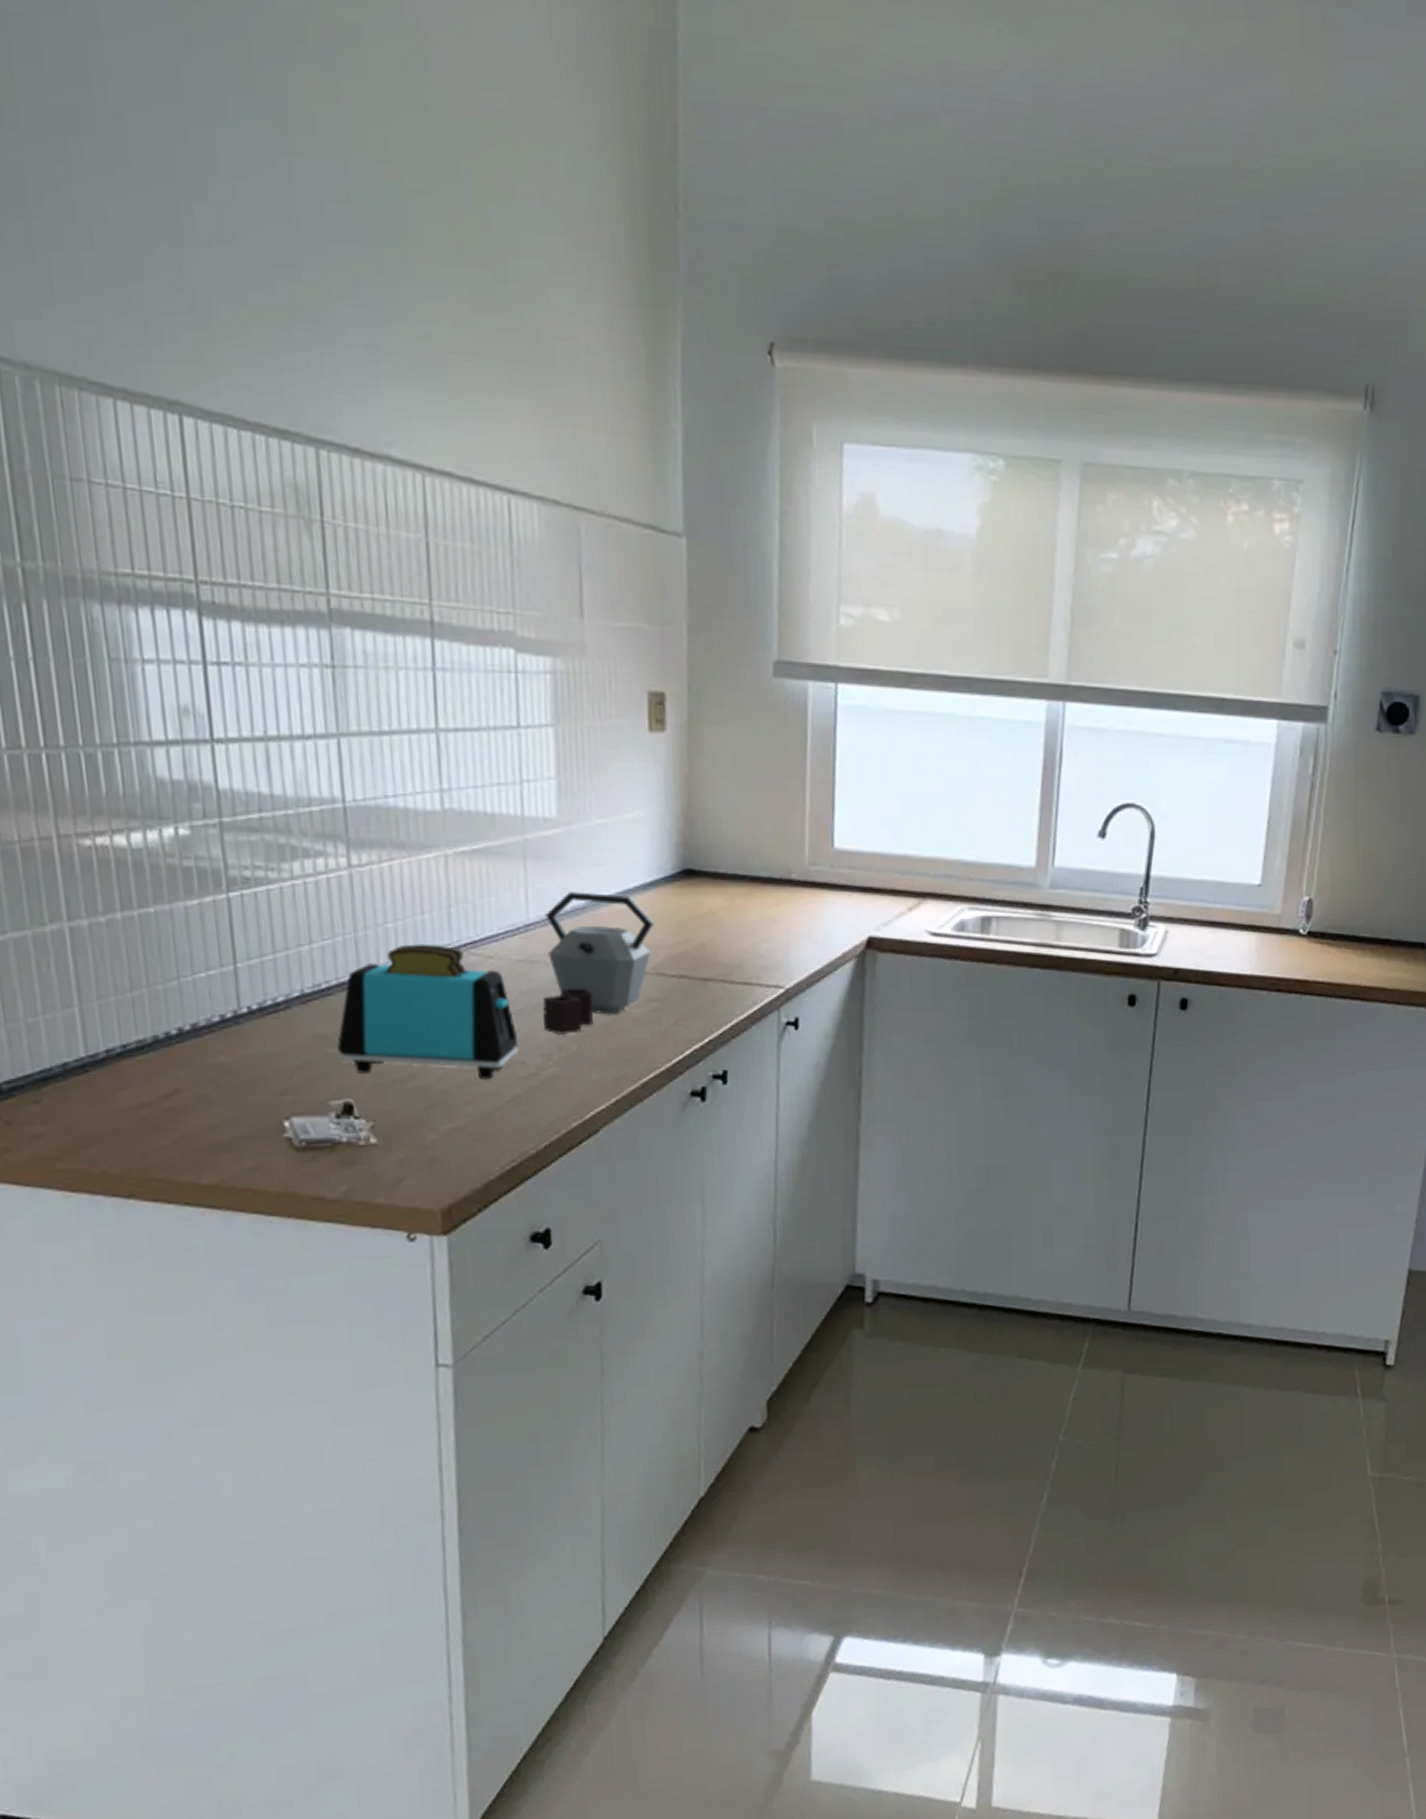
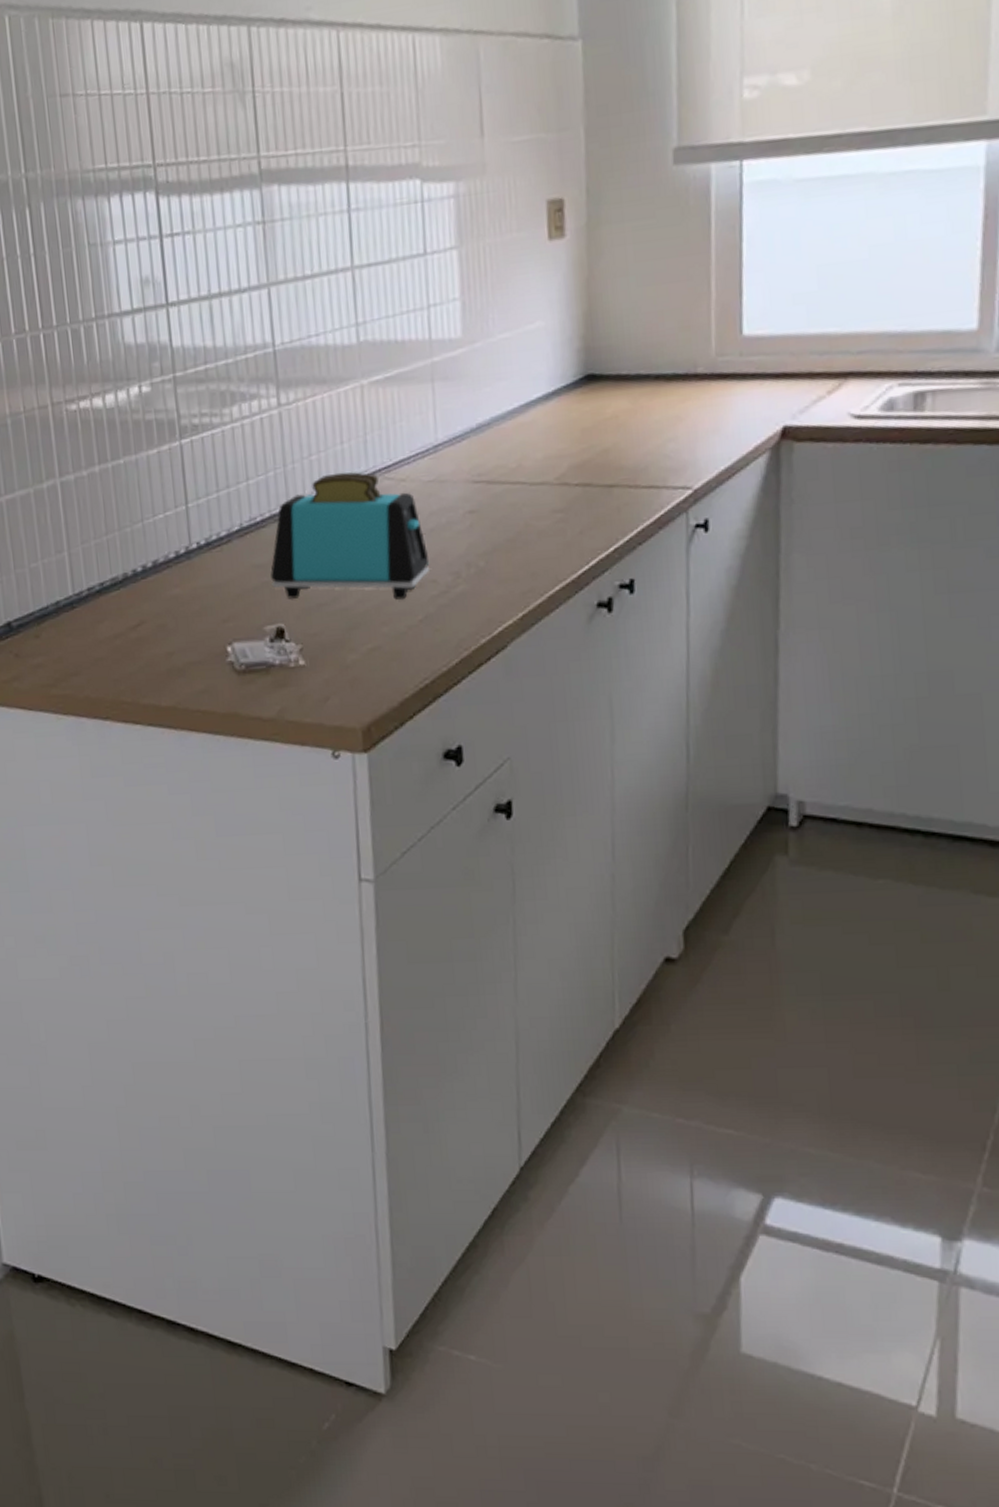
kettle: present [542,892,654,1034] -> none [451,407,557,552]

